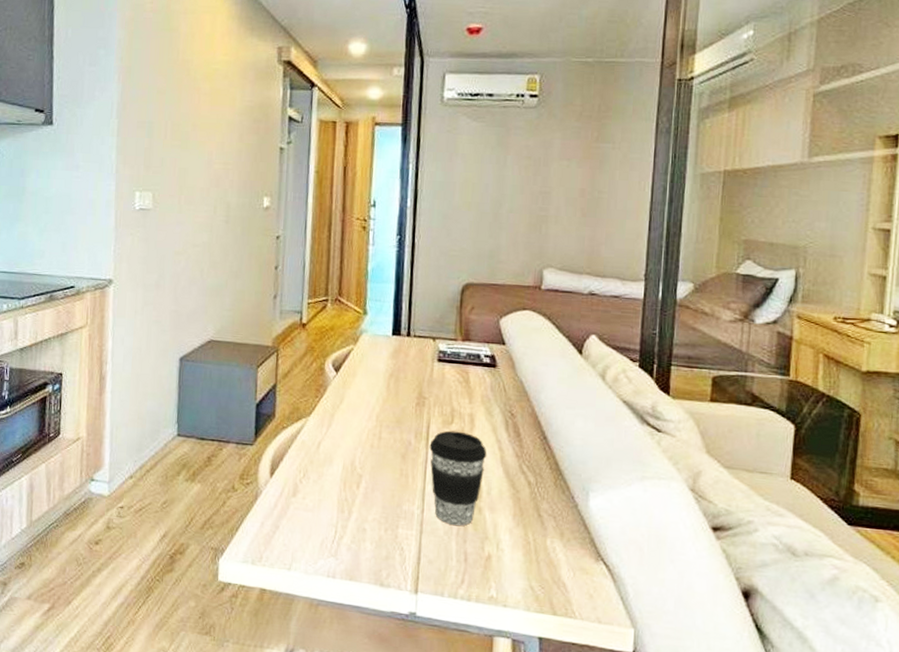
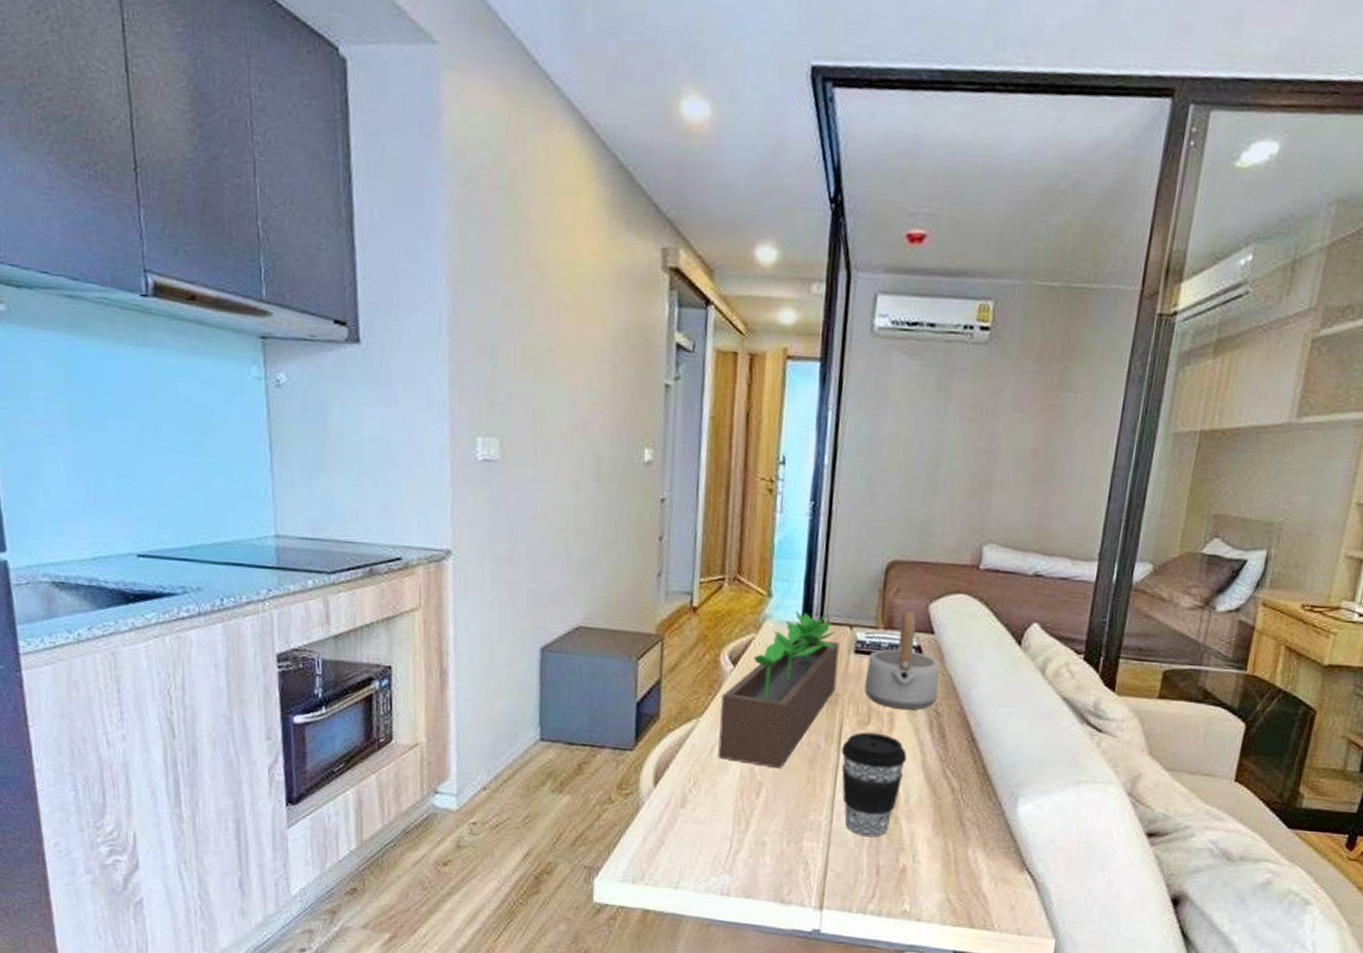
succulent planter: none [324,325,425,463] -> present [718,610,840,769]
teapot: none [447,326,512,411] -> present [864,611,940,710]

